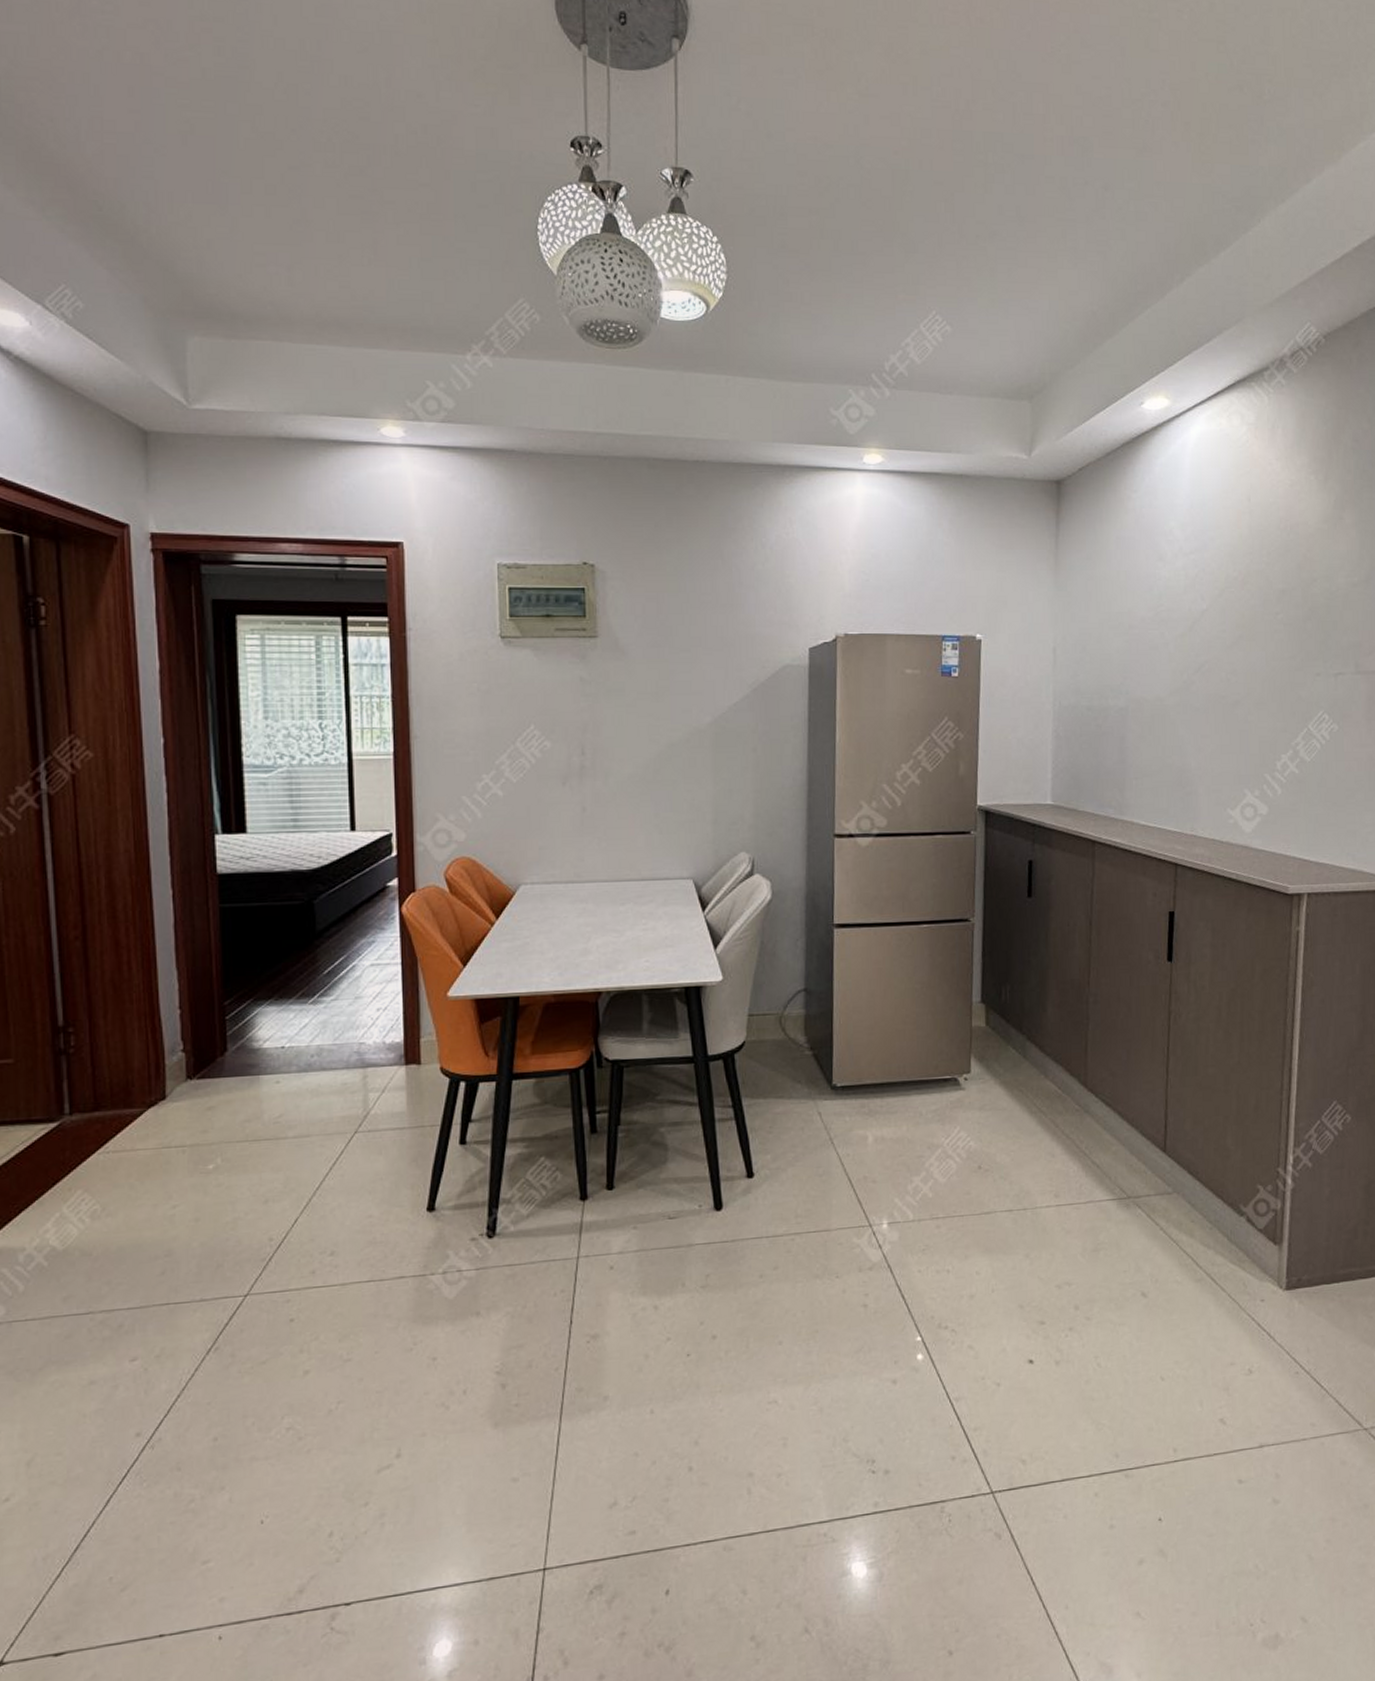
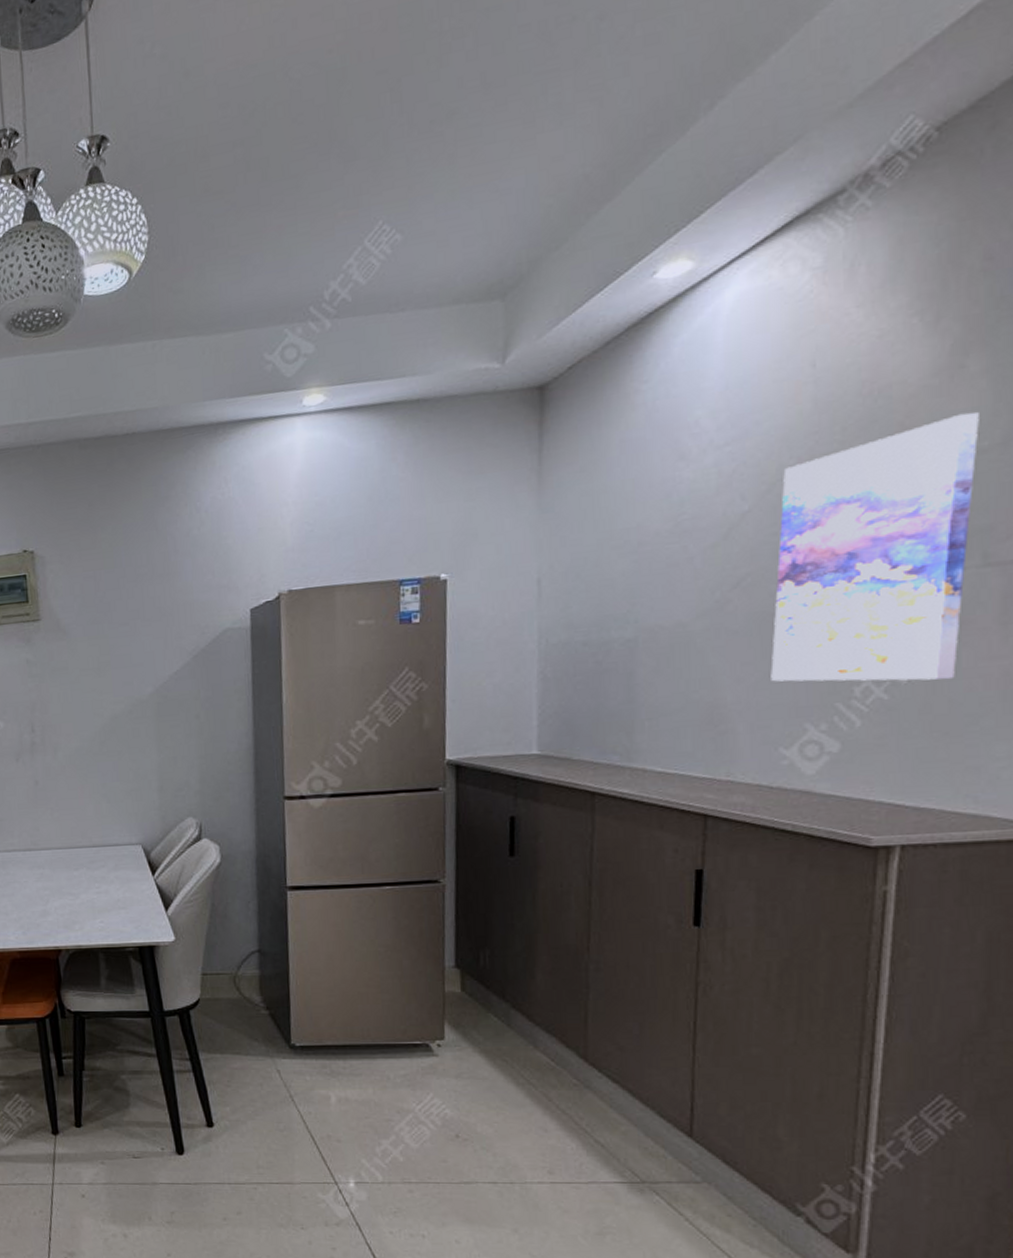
wall art: none [1221,554,1352,761] -> present [770,412,979,682]

